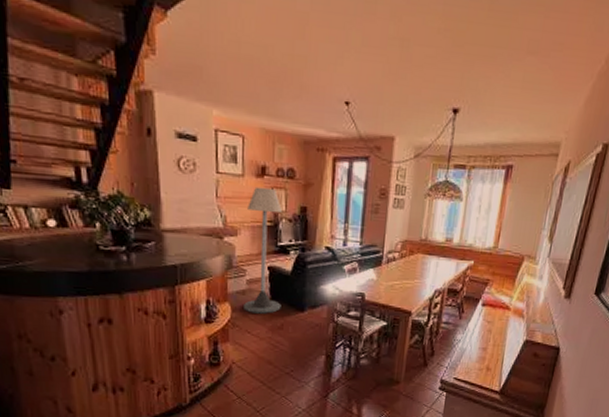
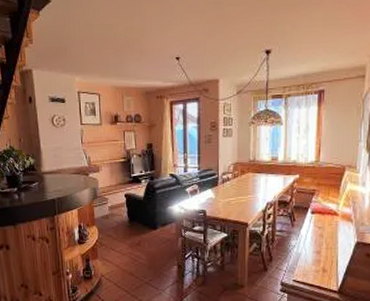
floor lamp: present [244,186,282,314] -> none [106,131,138,234]

